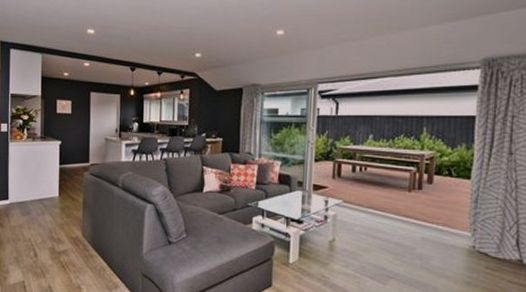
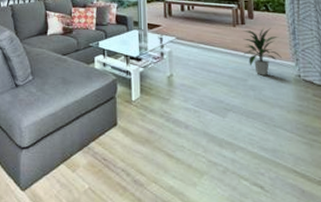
indoor plant: none [415,194,459,245] -> present [243,28,282,75]

